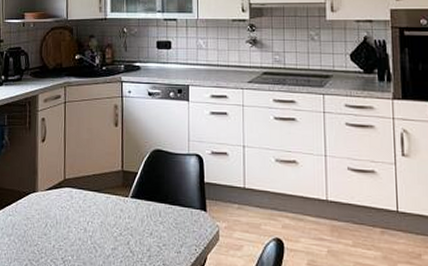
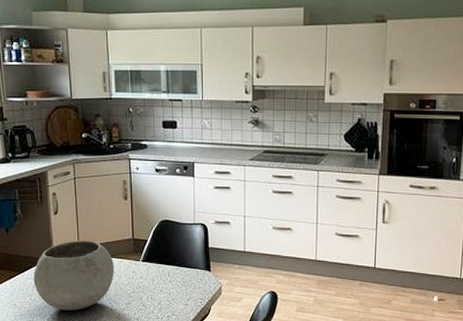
bowl: none [14,171,102,256] -> present [33,240,115,311]

